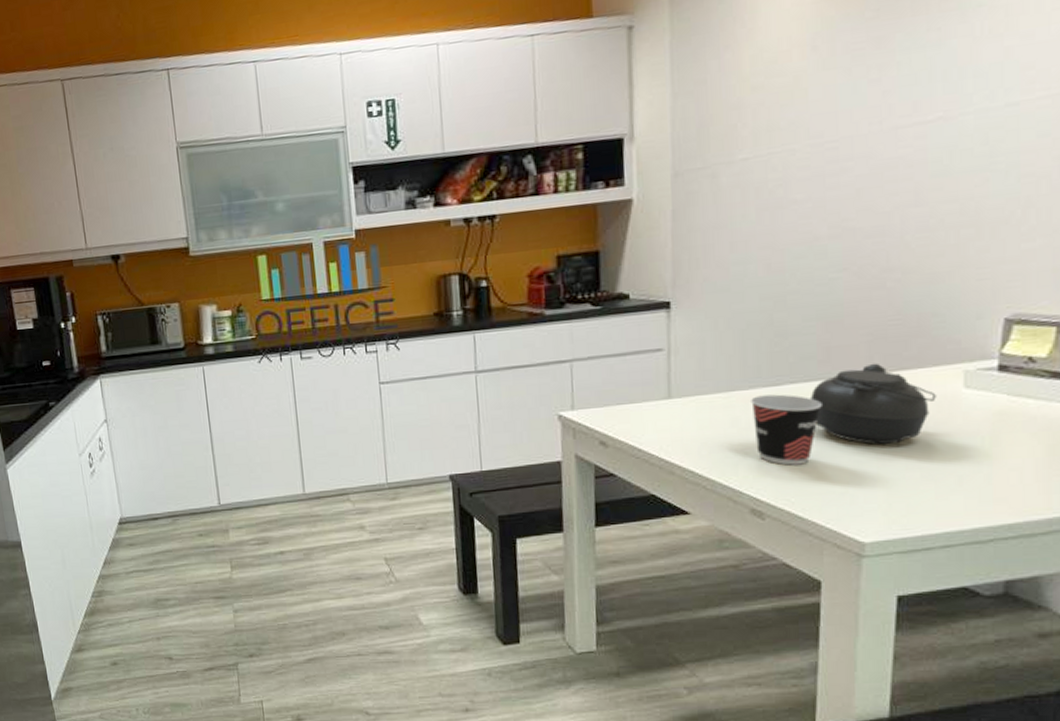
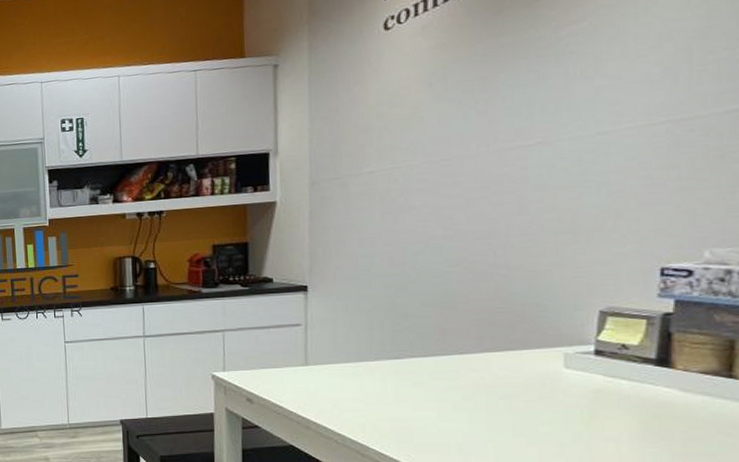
cup: present [751,394,822,466] -> none [376,366,438,426]
teapot: present [810,363,937,445] -> none [427,343,540,414]

